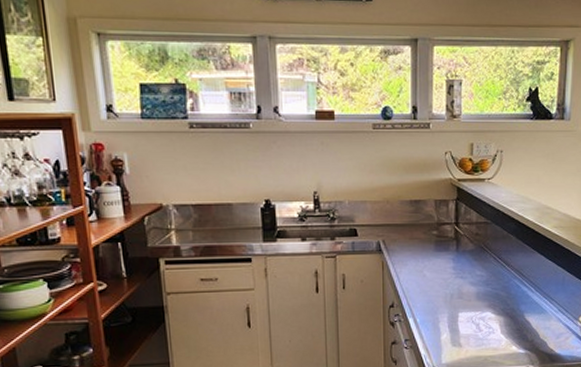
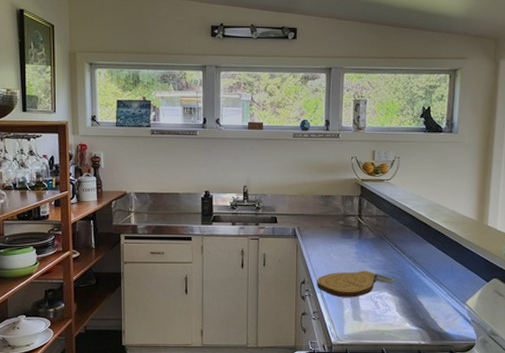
cutting board: none [408,288,499,321] -> present [317,270,395,298]

